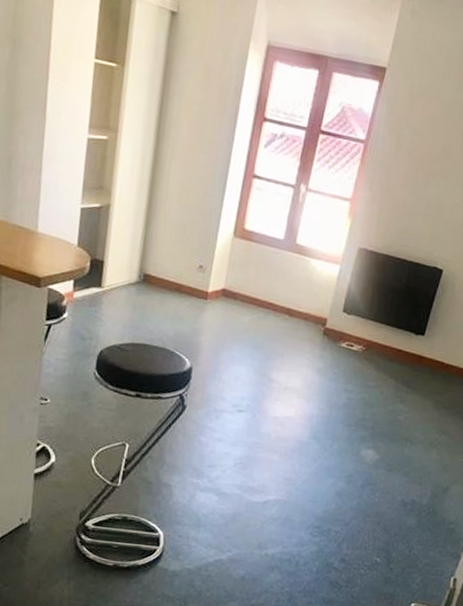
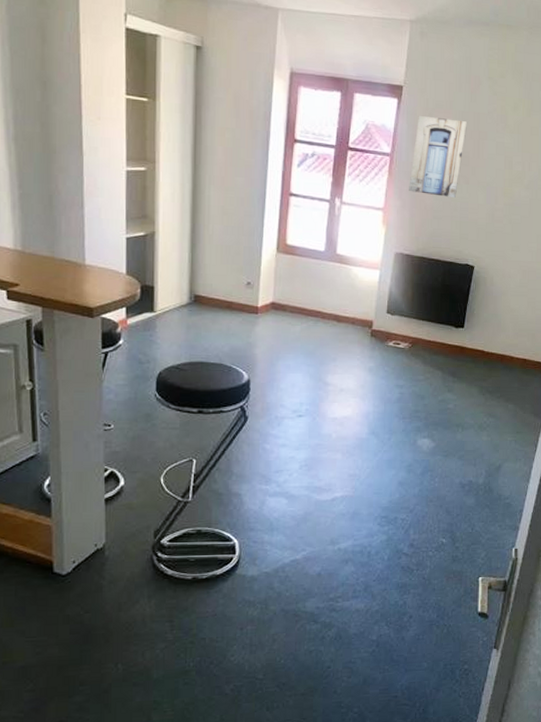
wall art: none [380,102,454,194] -> present [409,116,468,198]

